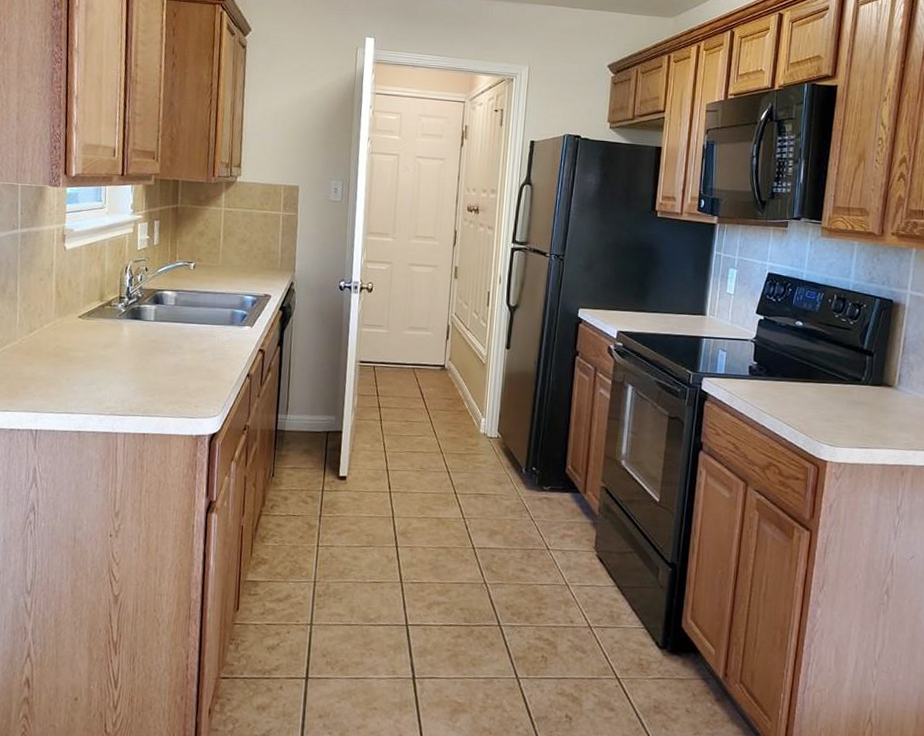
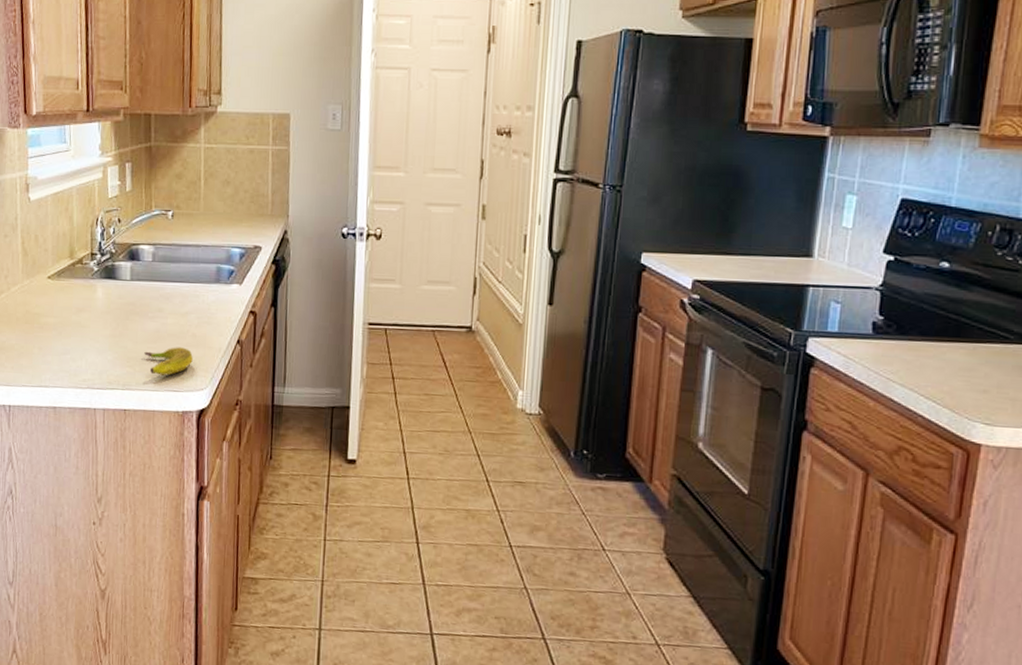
banana: none [164,379,208,404] -> present [144,347,193,376]

